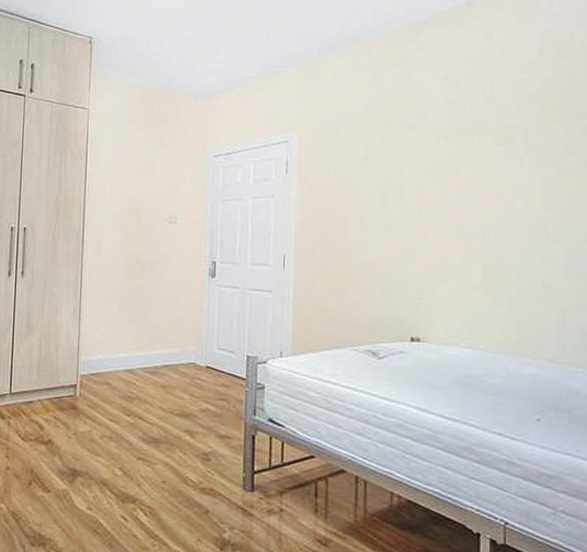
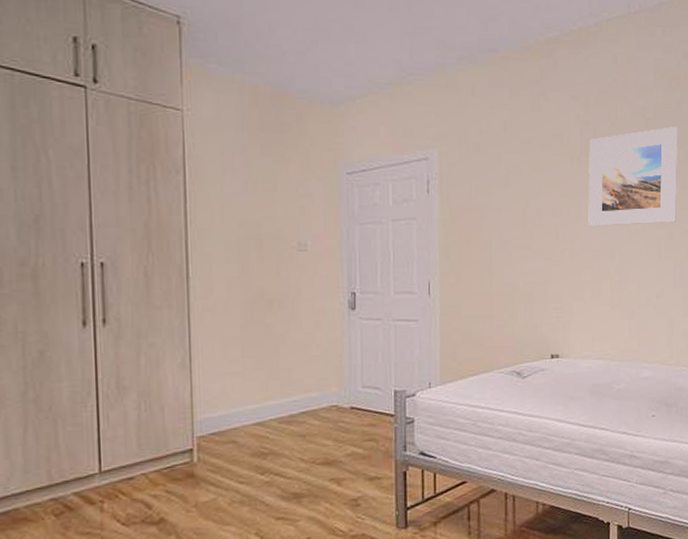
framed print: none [457,99,571,207] -> present [588,126,678,226]

